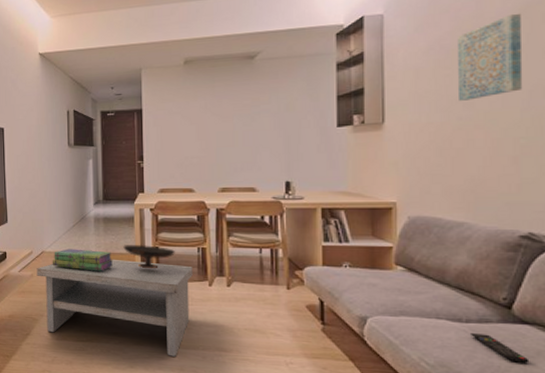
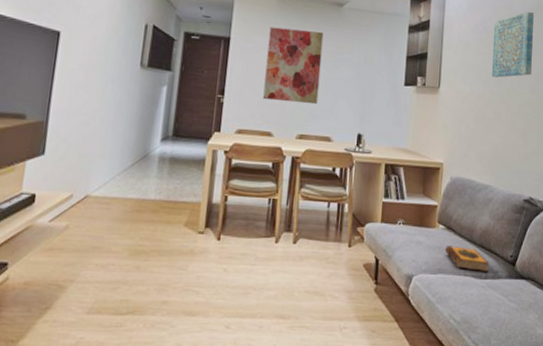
coffee table: present [36,259,193,357] -> none [73,208,261,328]
stack of books: present [52,248,114,271] -> none [96,193,175,223]
decorative bowl: present [123,244,175,269] -> none [188,192,245,222]
wall art: none [179,89,237,160] -> present [263,27,324,105]
hardback book: none [408,288,470,315] -> present [445,246,489,272]
remote control: present [471,333,530,363] -> none [487,289,524,315]

